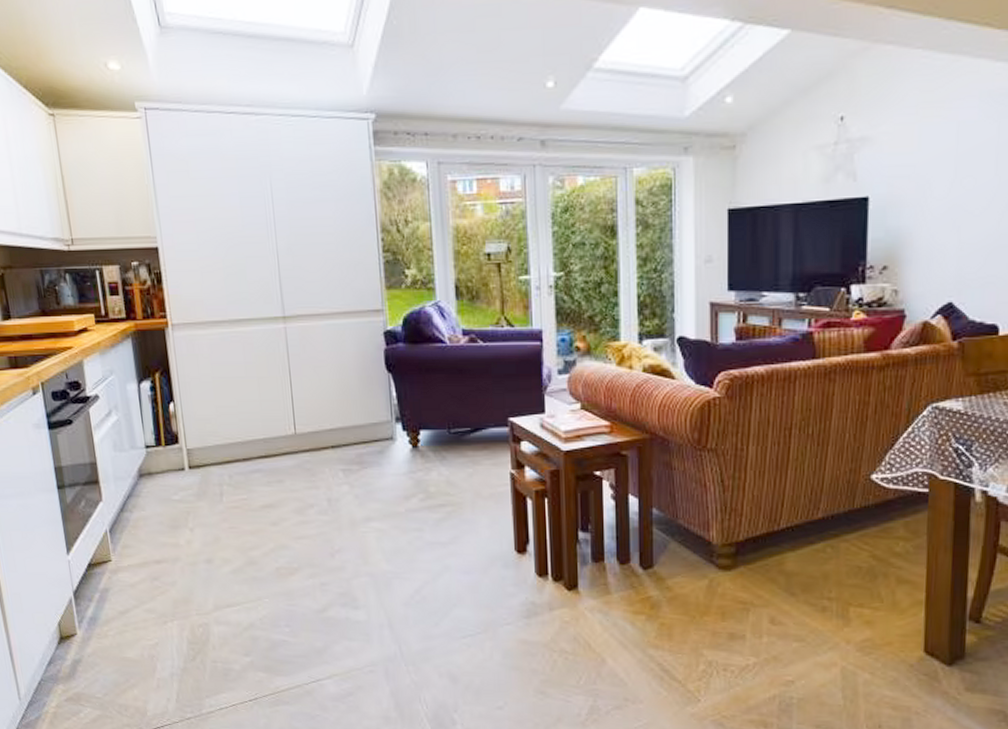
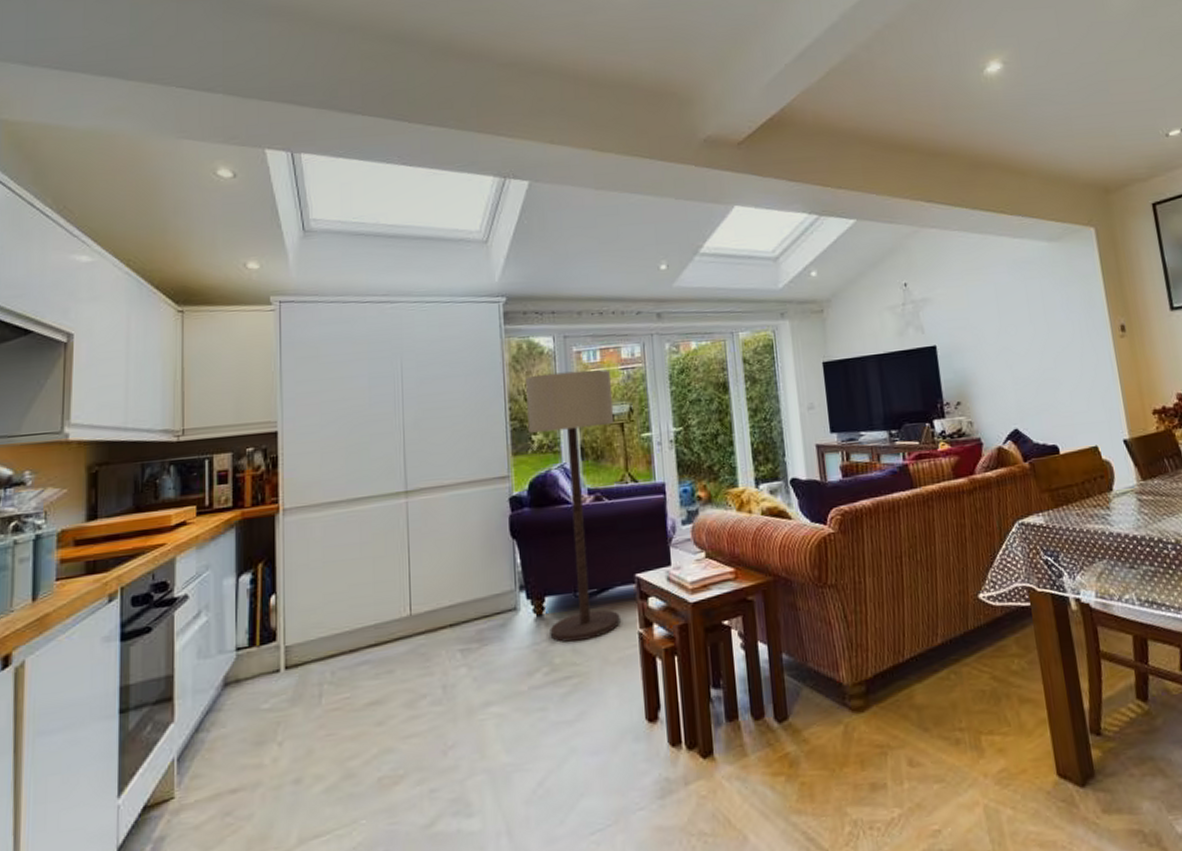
floor lamp: none [398,202,493,475] -> present [526,370,620,642]

